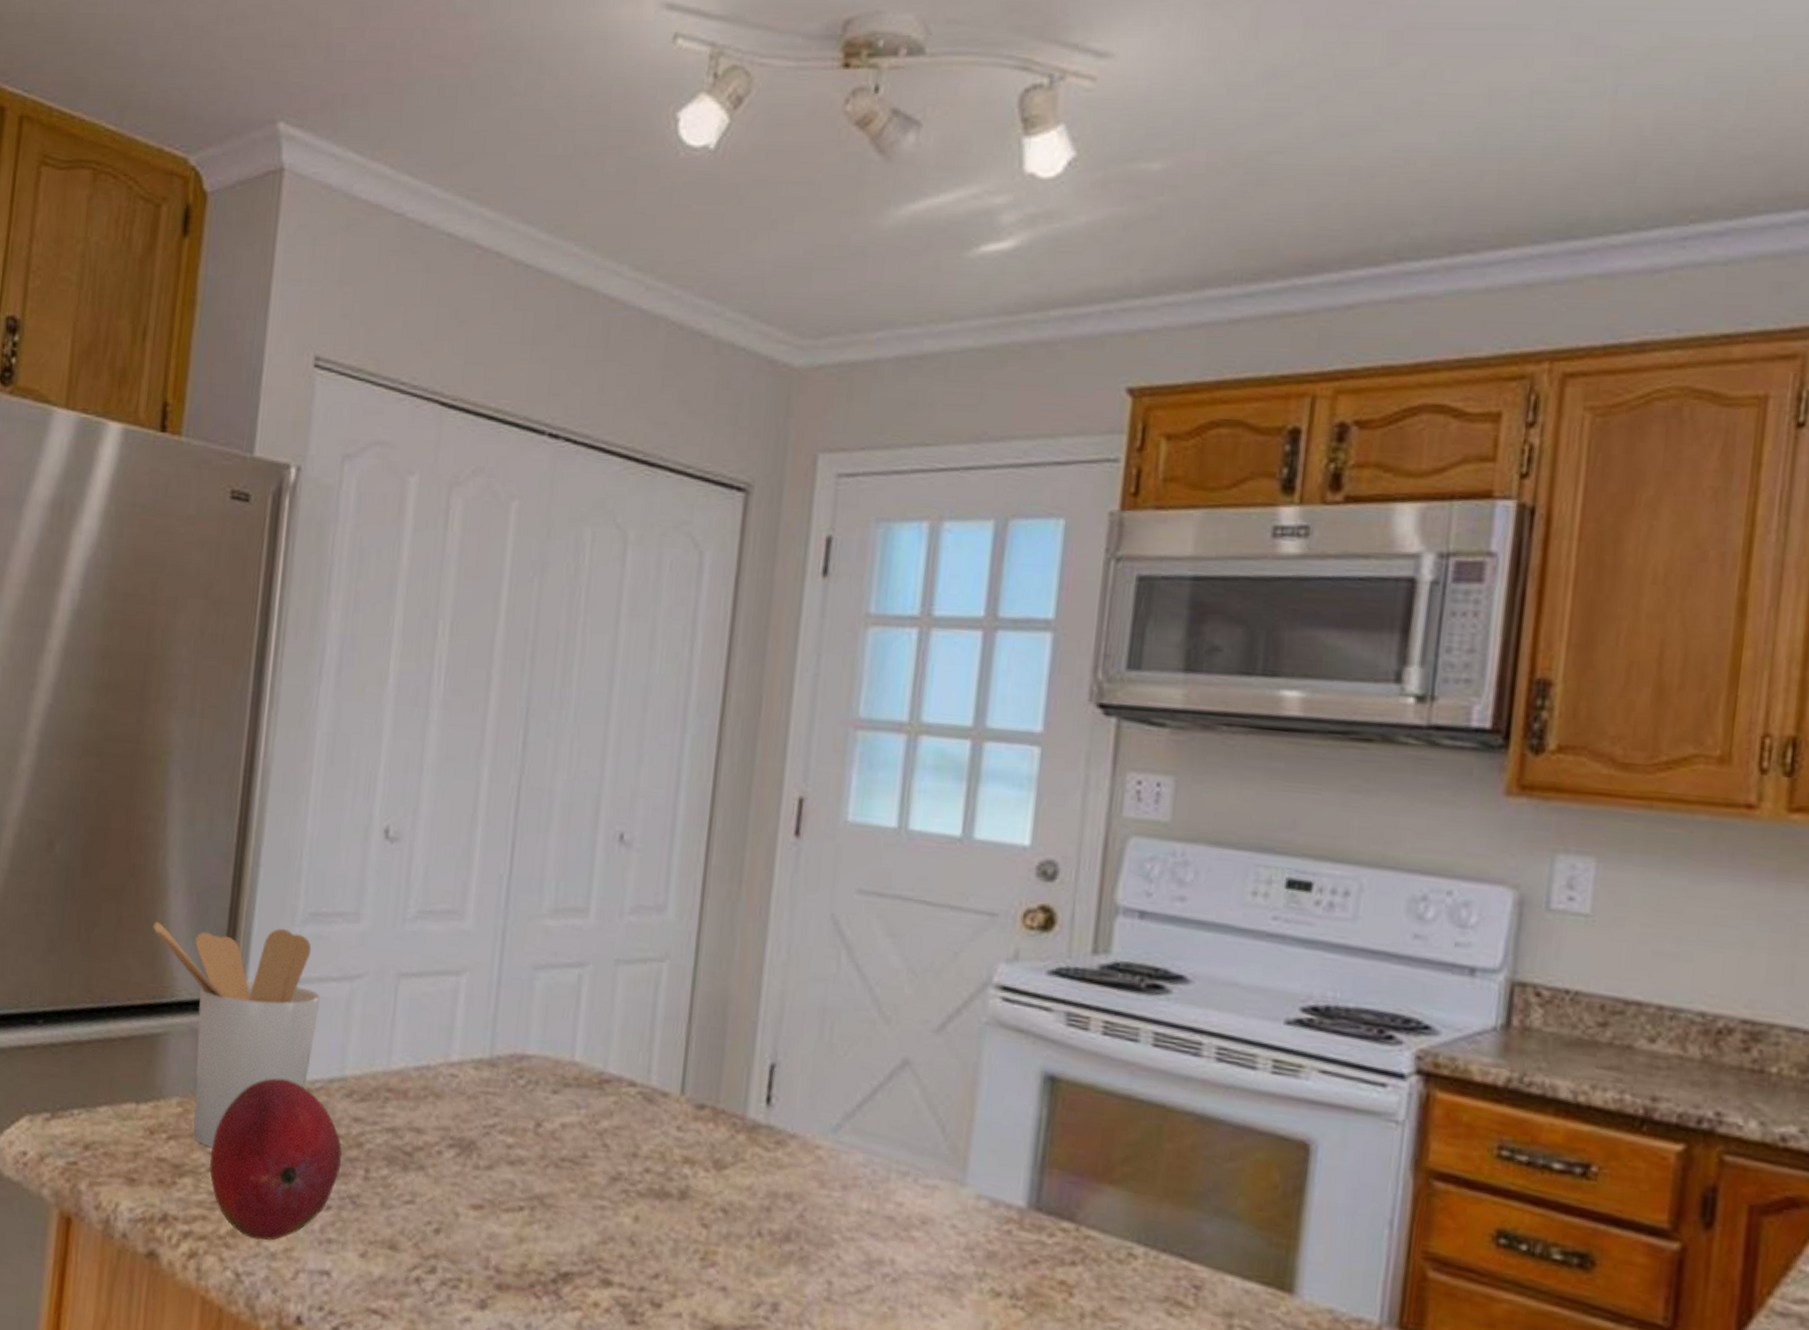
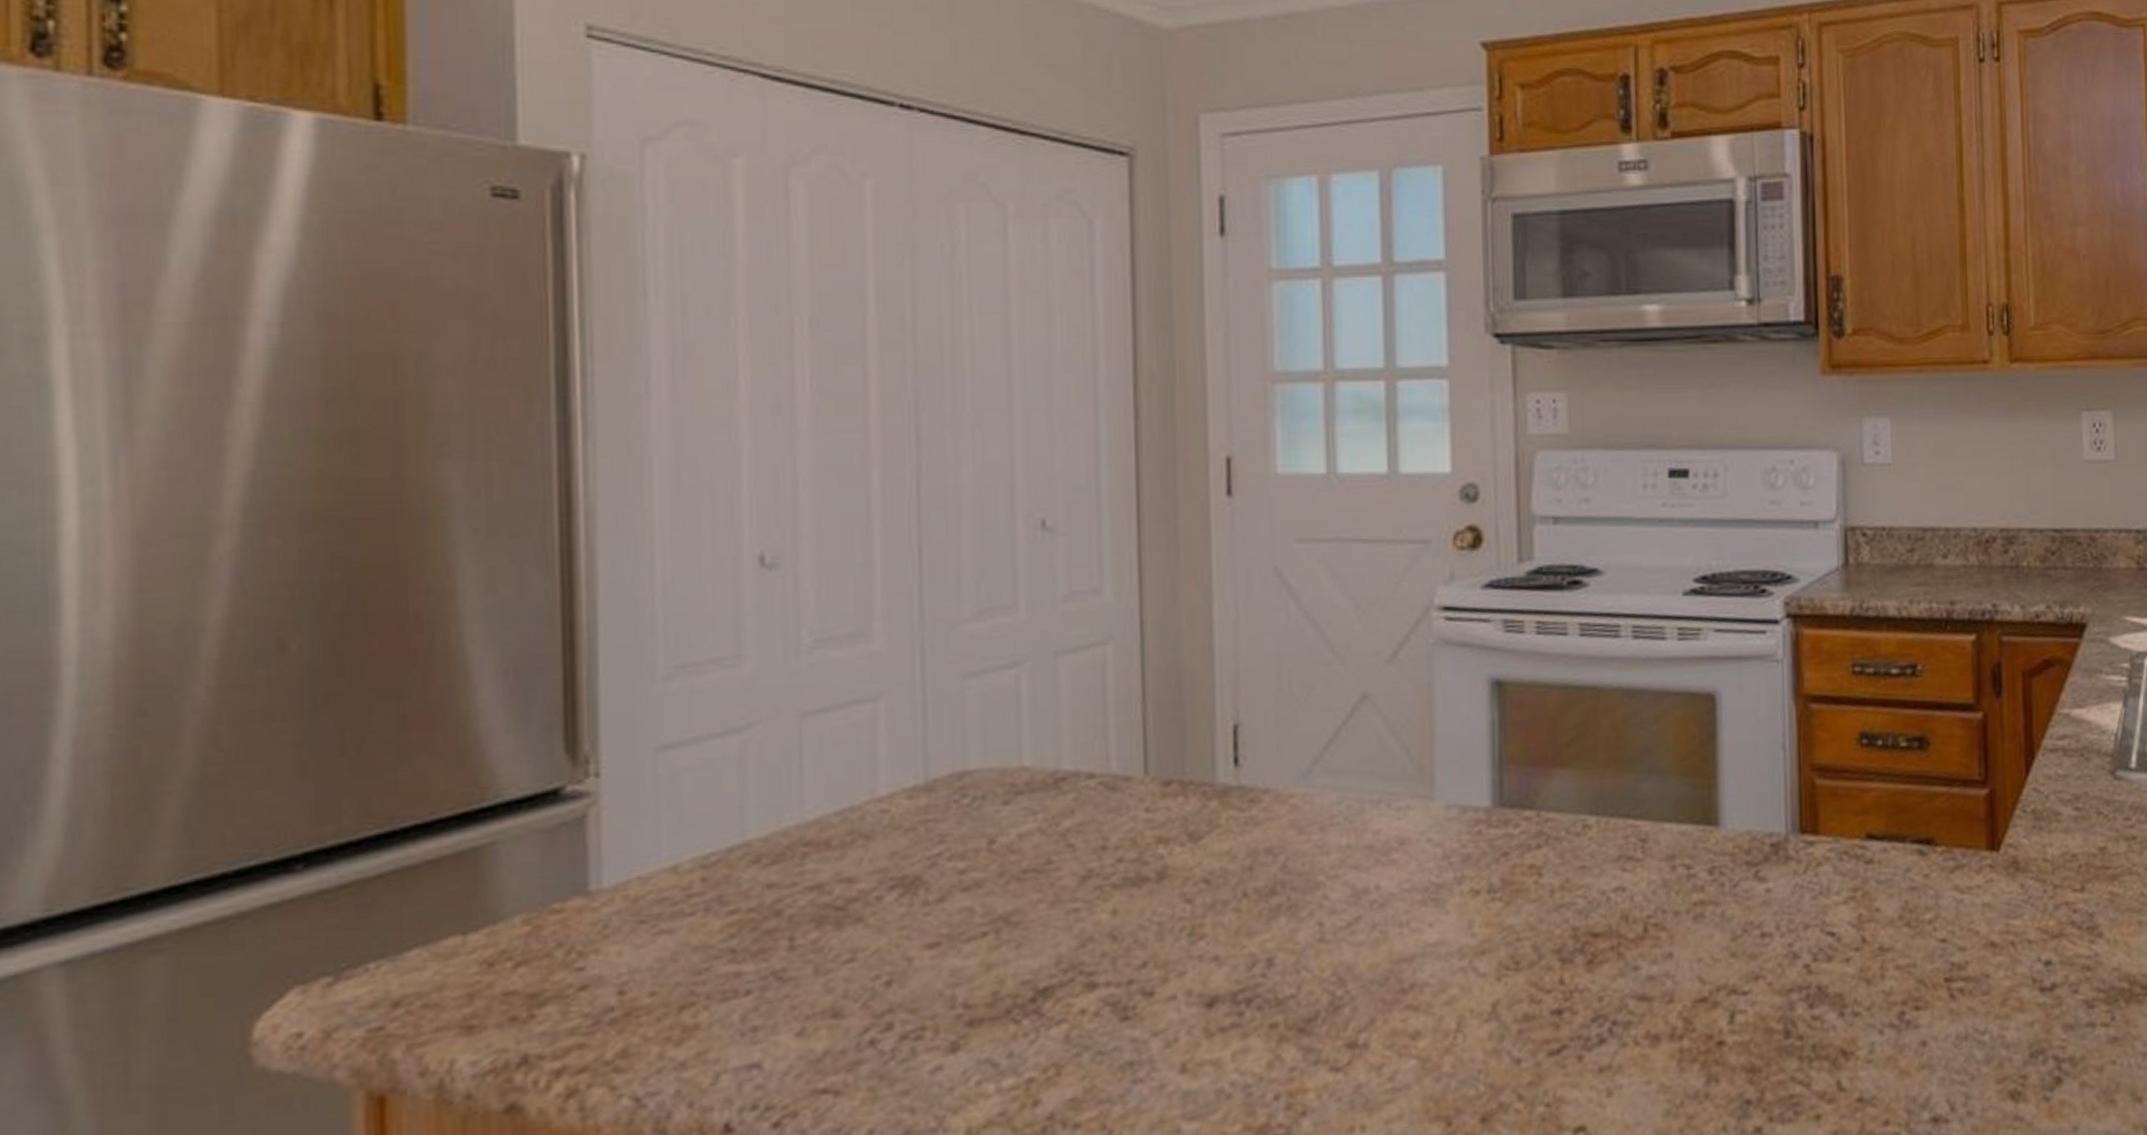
utensil holder: present [152,921,320,1147] -> none [454,689,702,962]
fruit: present [209,1078,342,1241] -> none [578,860,756,1054]

